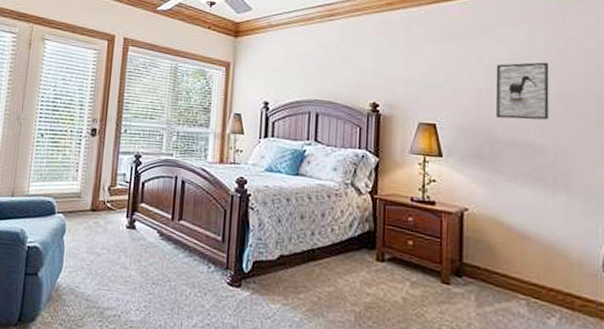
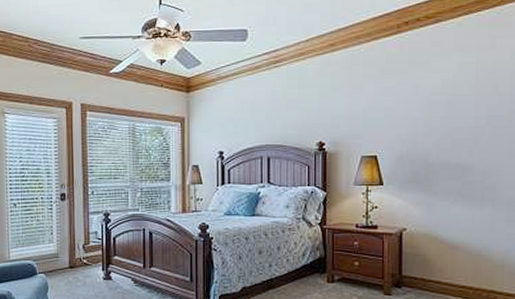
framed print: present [495,62,549,120] -> none [430,87,479,144]

